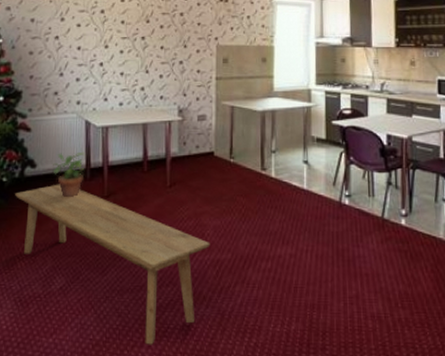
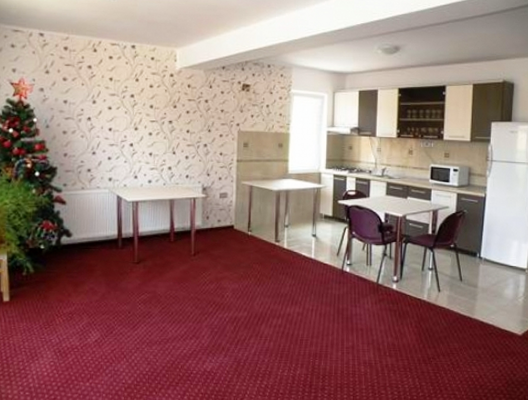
bench: present [15,184,210,345] -> none [52,251,229,387]
potted plant: present [52,151,84,197] -> none [87,223,116,263]

